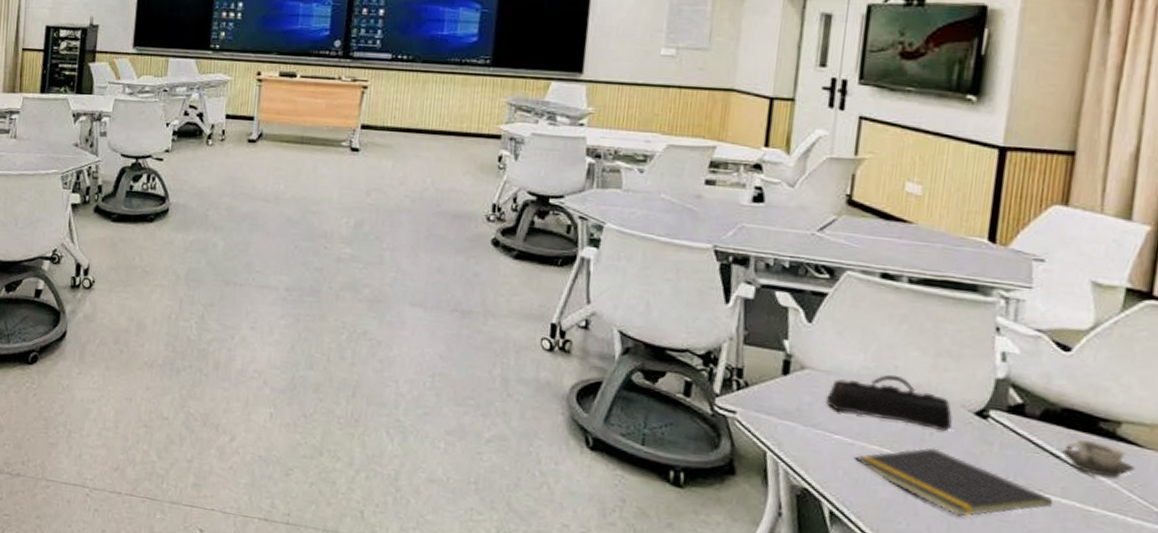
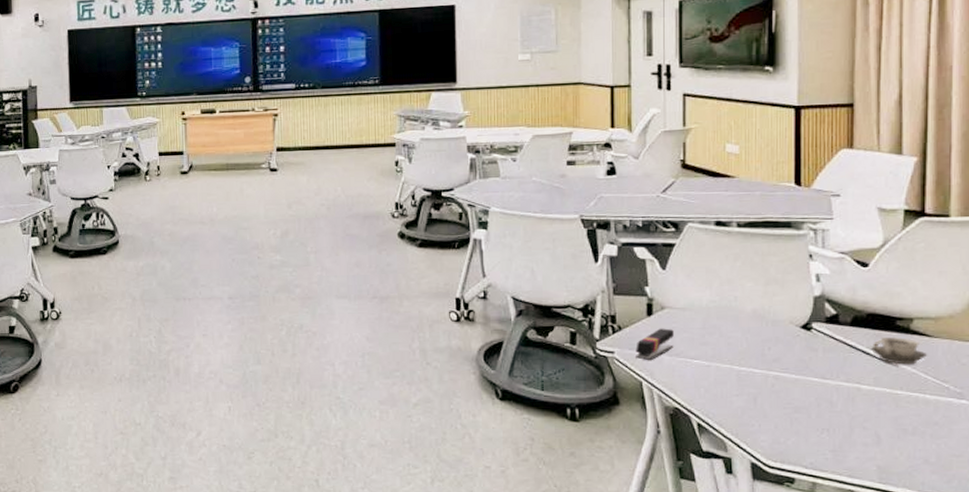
stapler: none [762,391,813,429] -> present [636,328,674,361]
pencil case: present [825,374,953,432] -> none [683,304,785,346]
notepad: present [853,447,1054,518] -> none [711,360,869,413]

